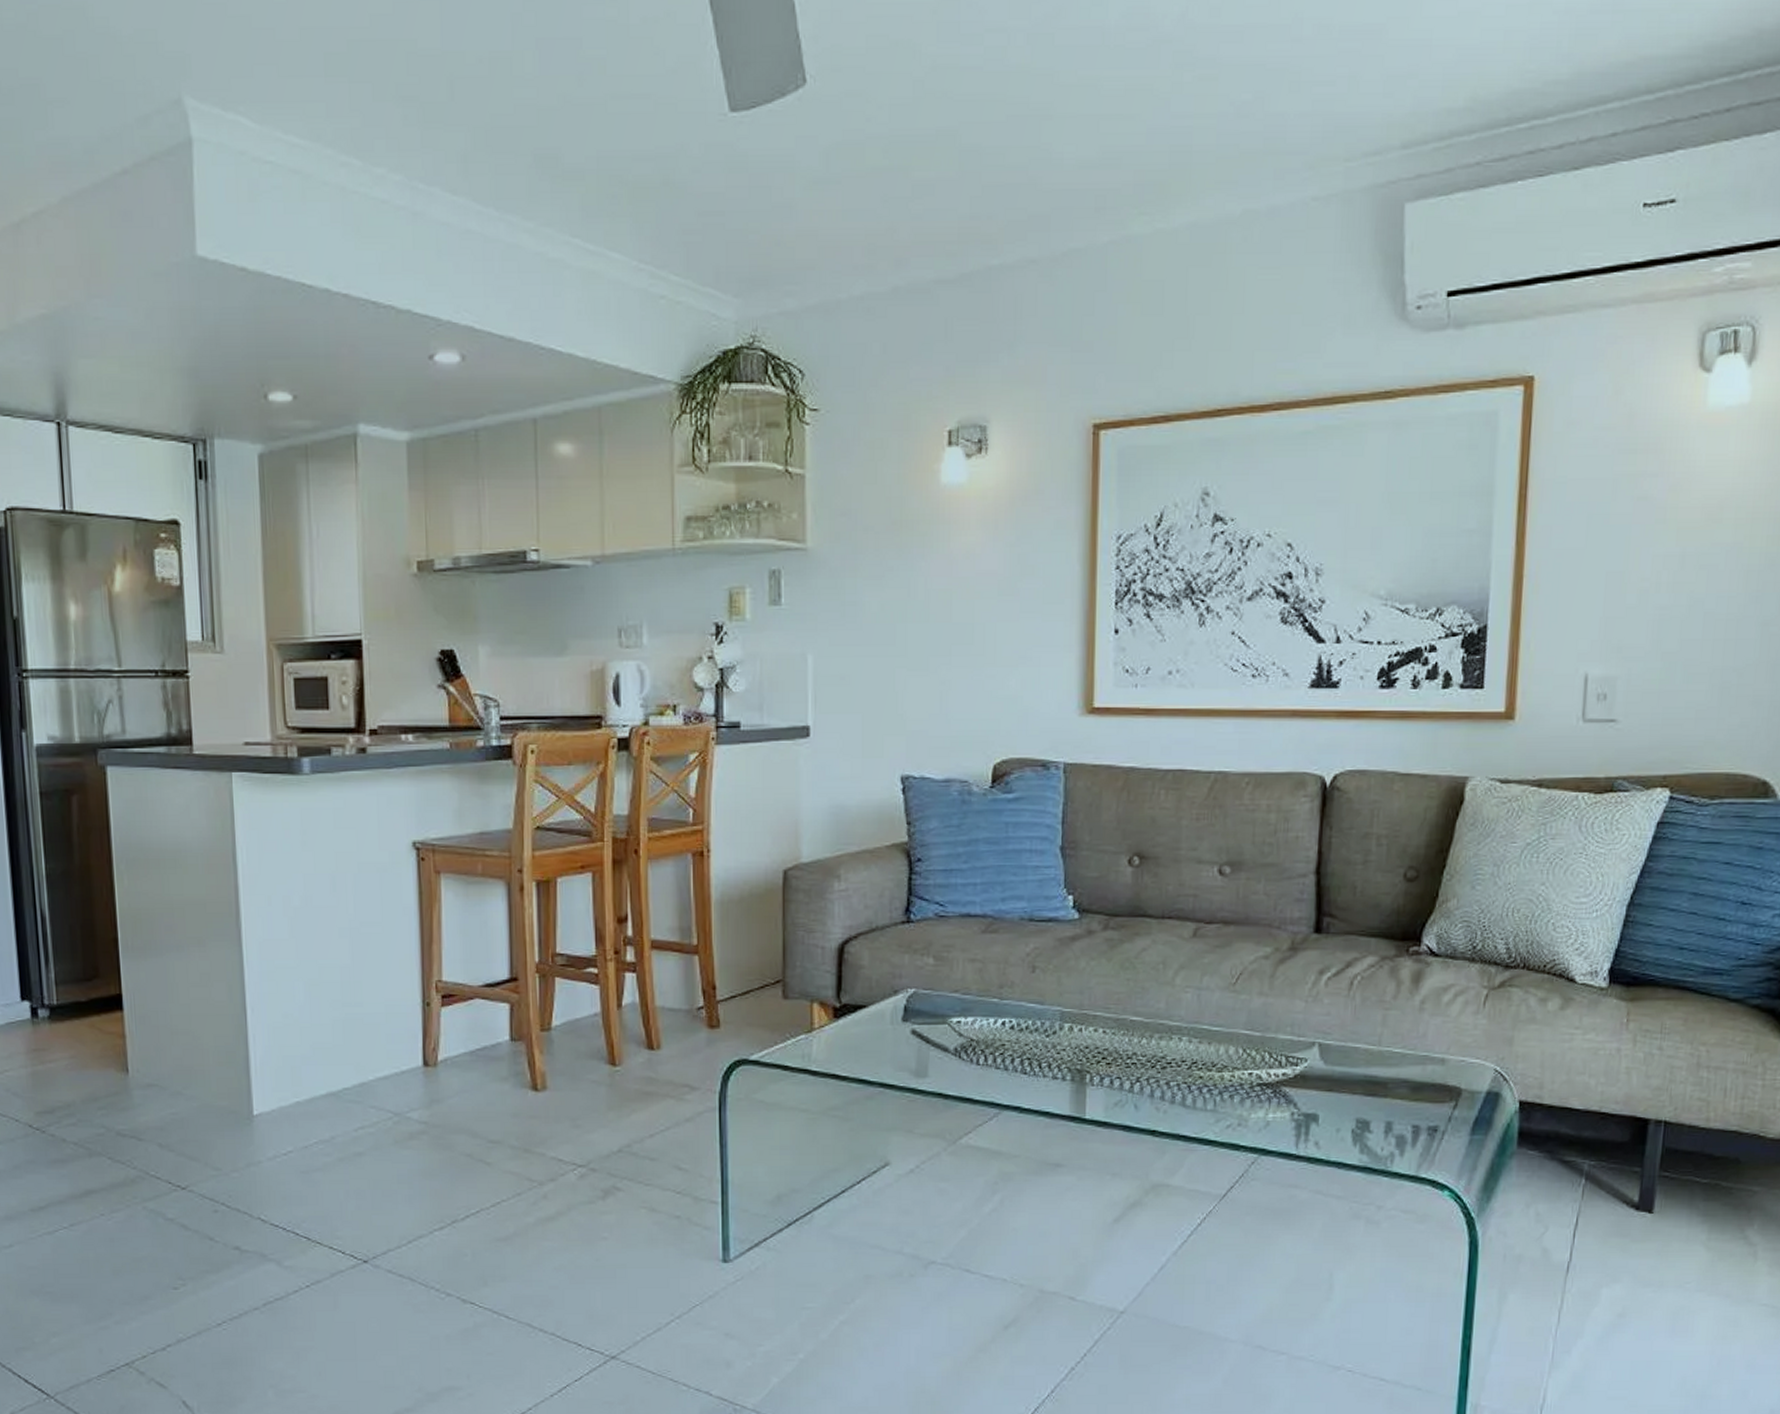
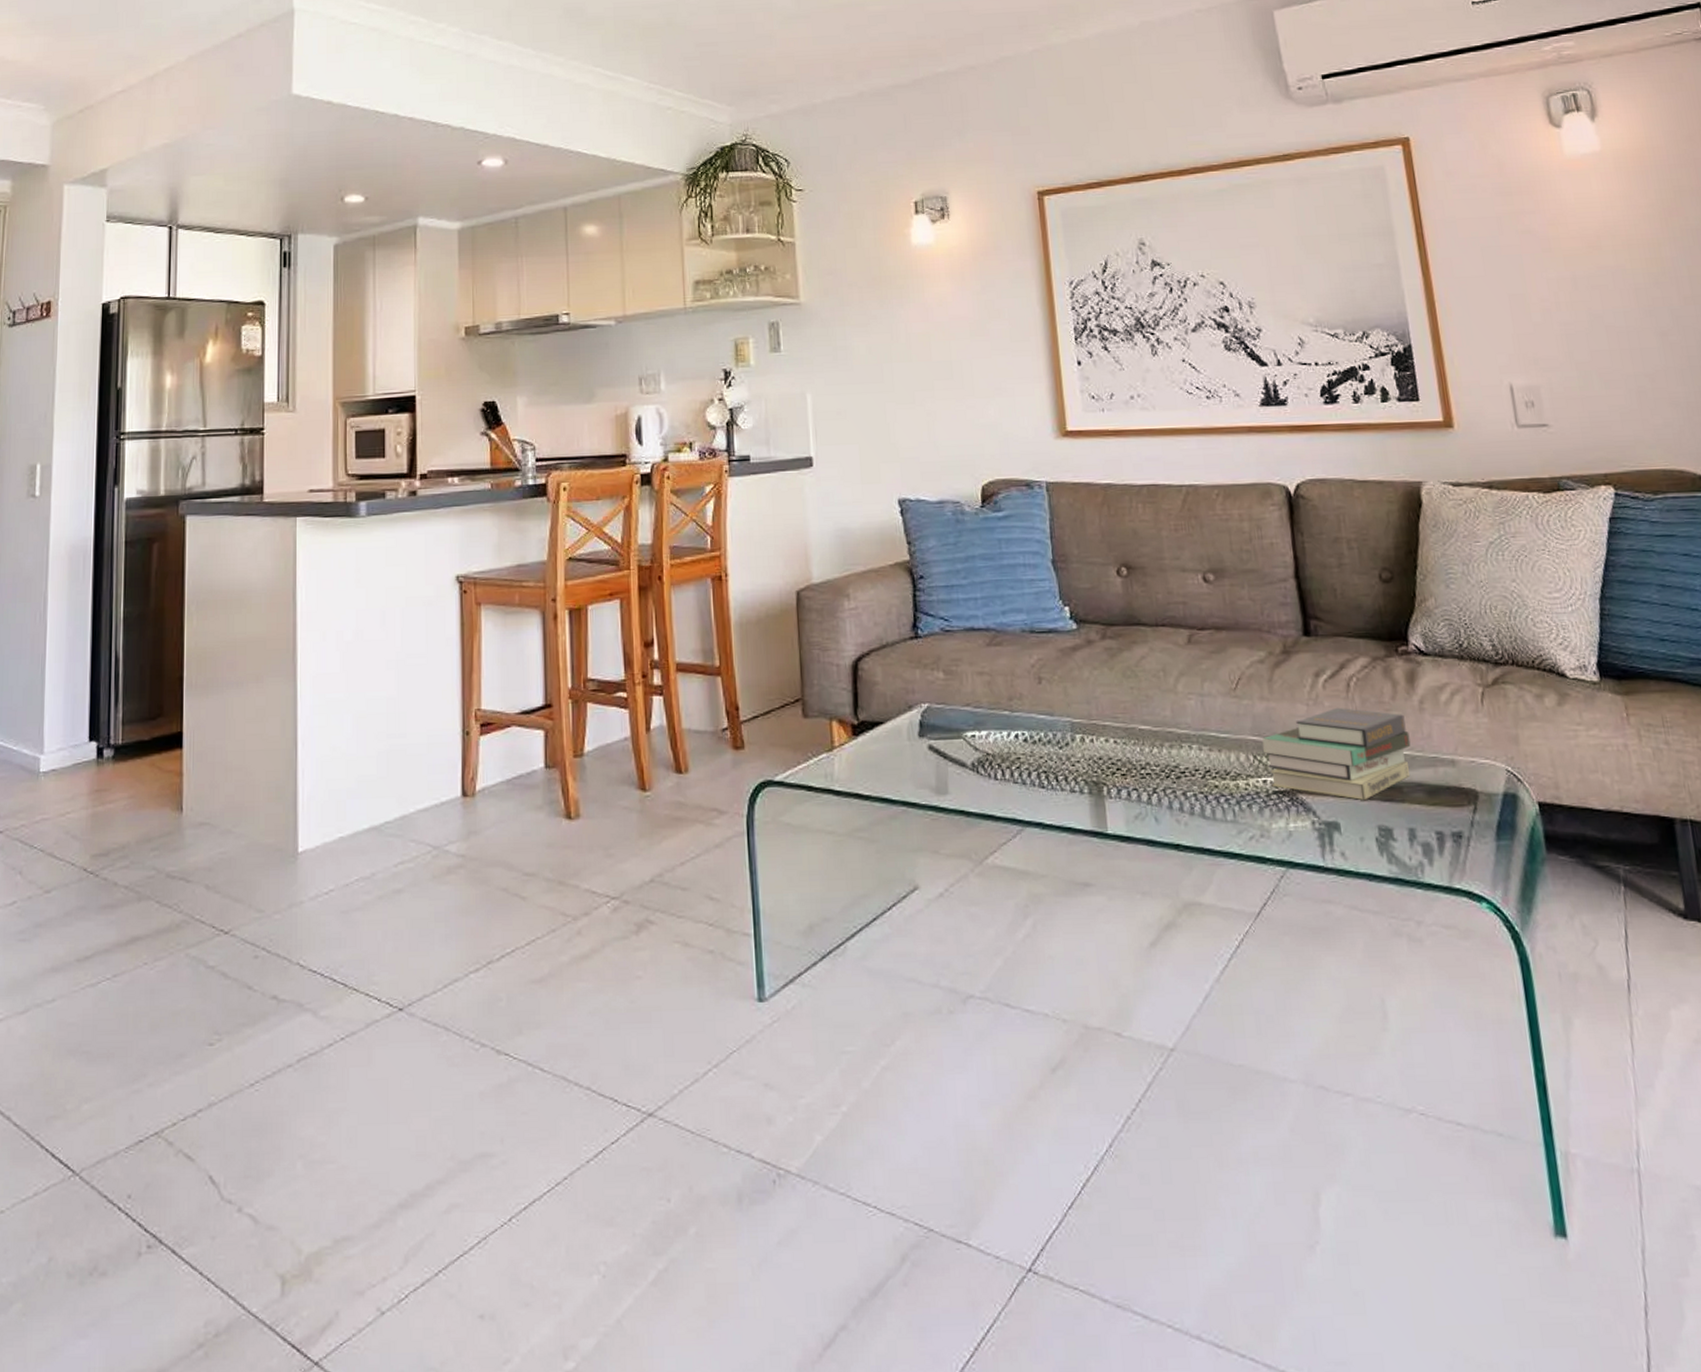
books: none [1254,1004,1405,1094] -> present [1262,707,1411,800]

